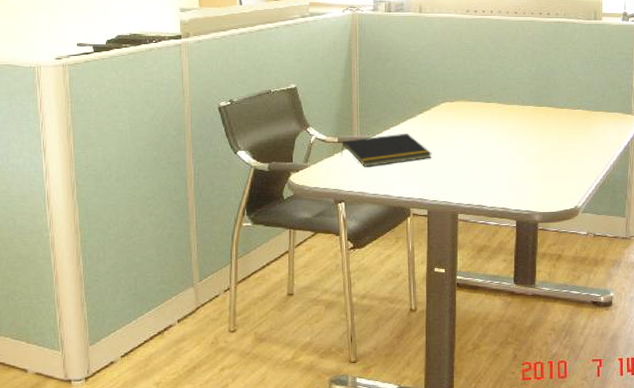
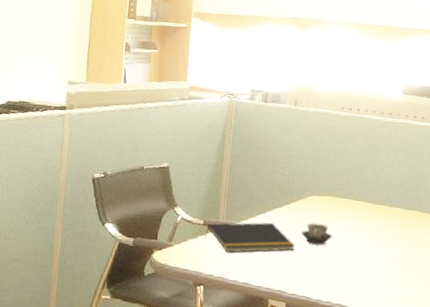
cup: none [436,129,468,150] -> present [301,223,333,245]

